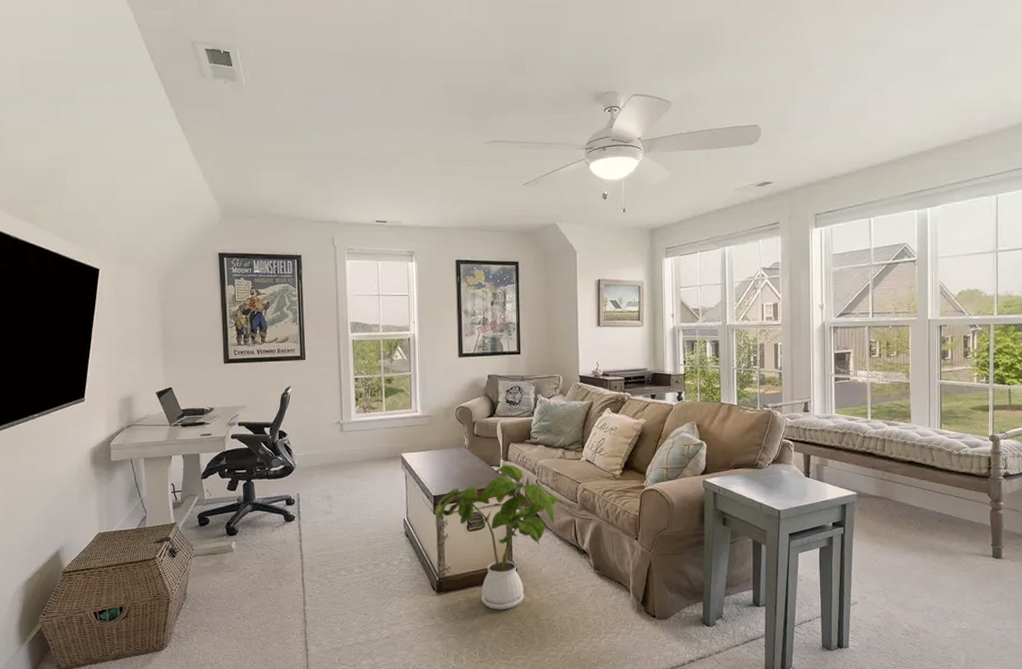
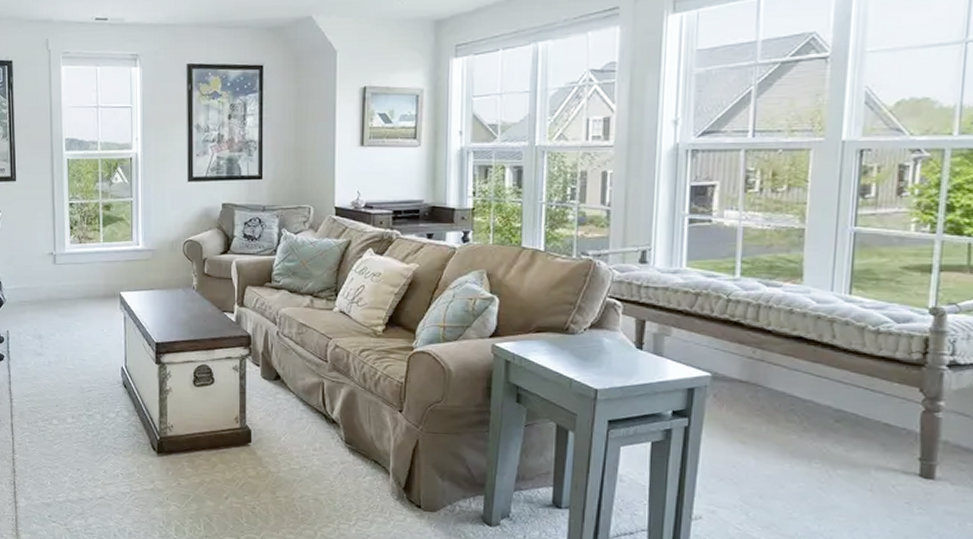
house plant: present [435,464,563,610] -> none [157,311,309,481]

